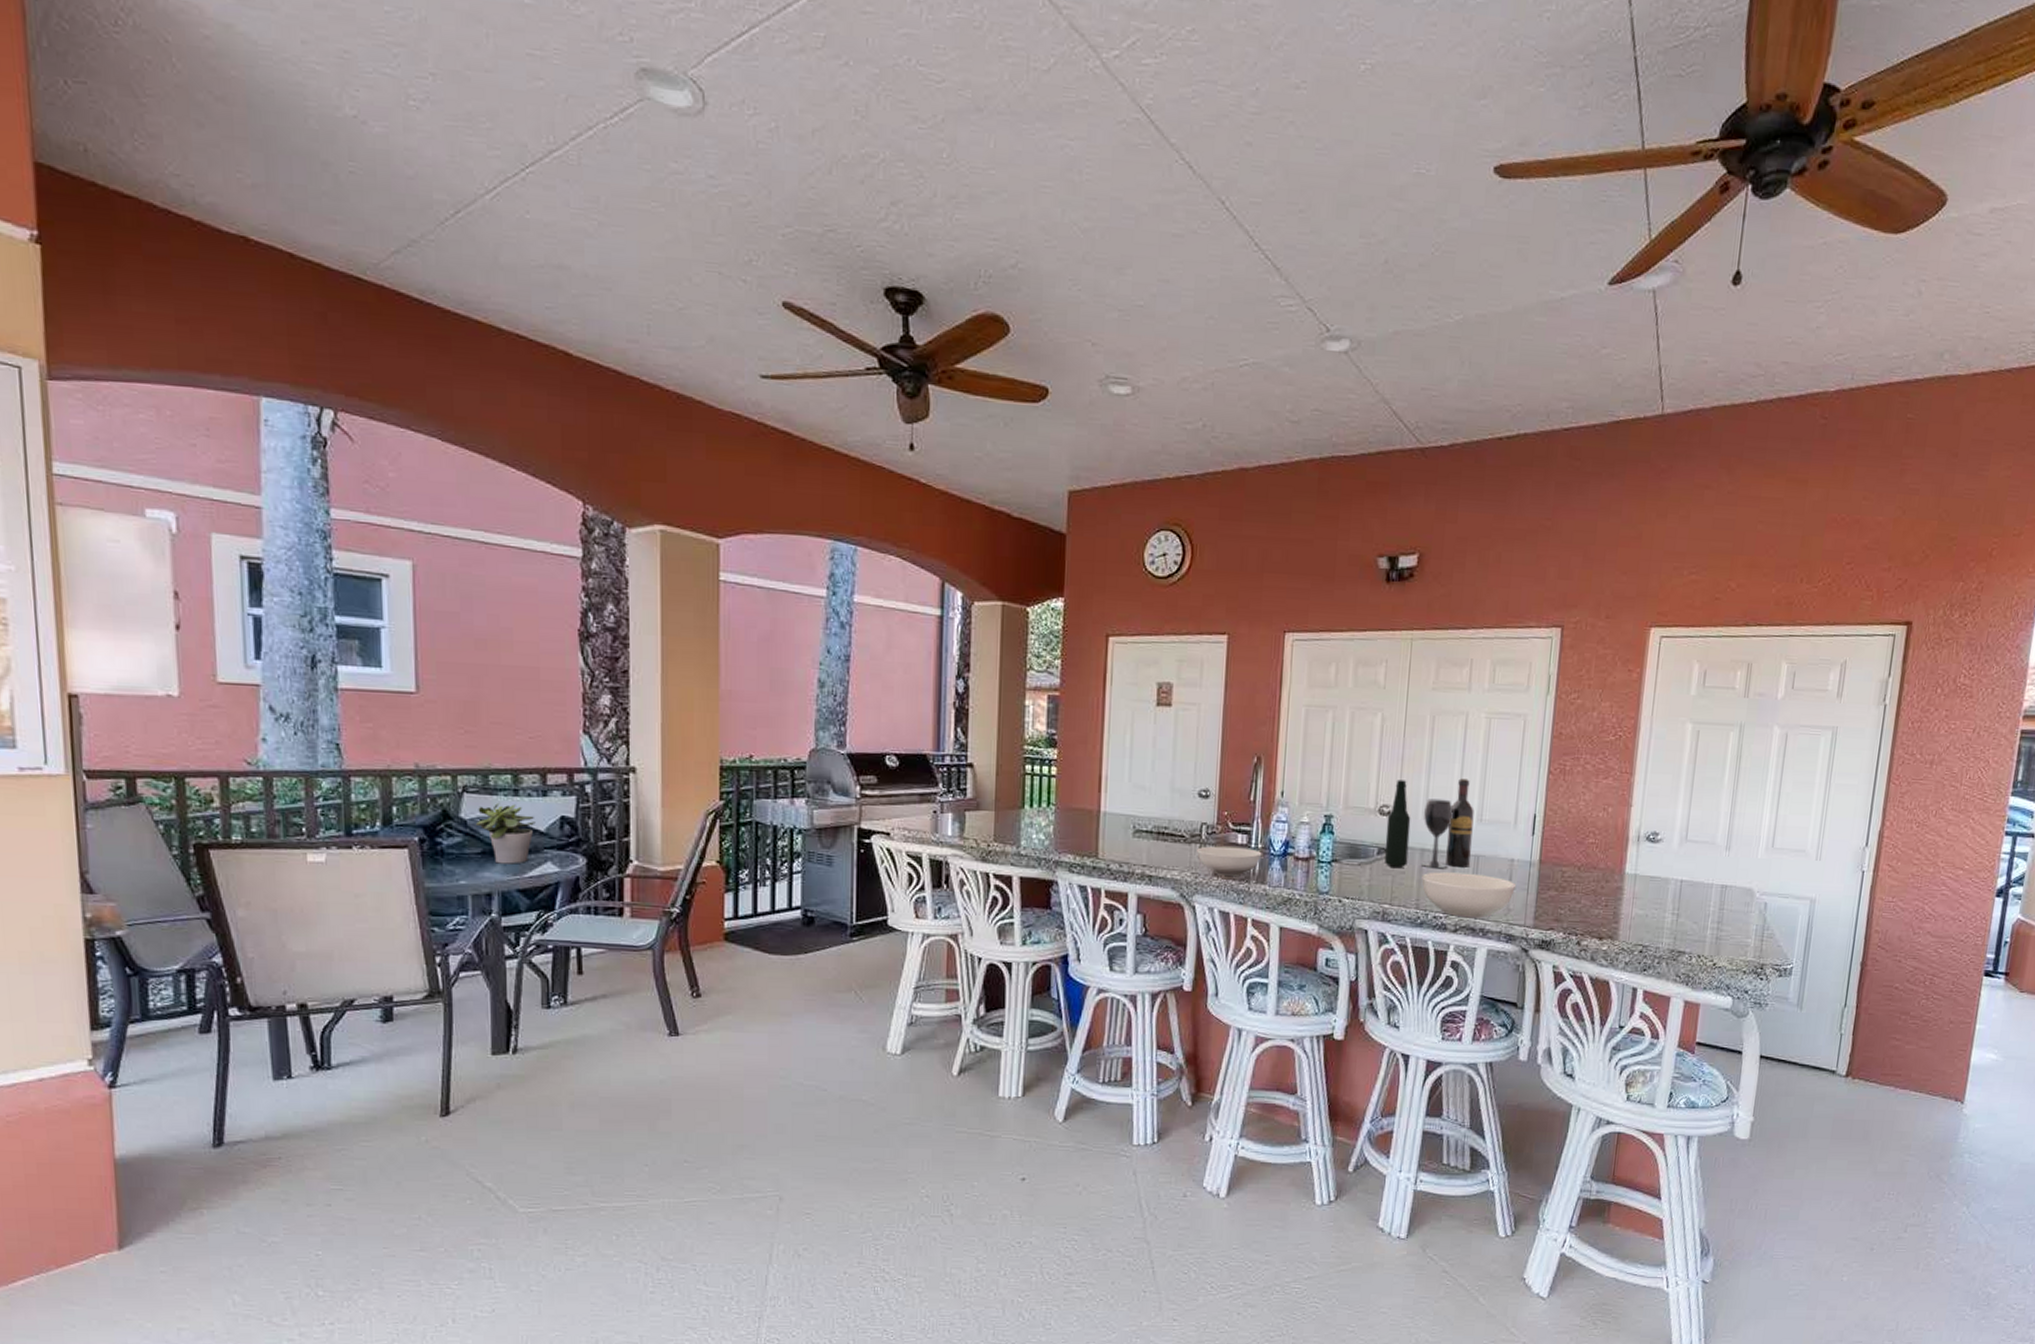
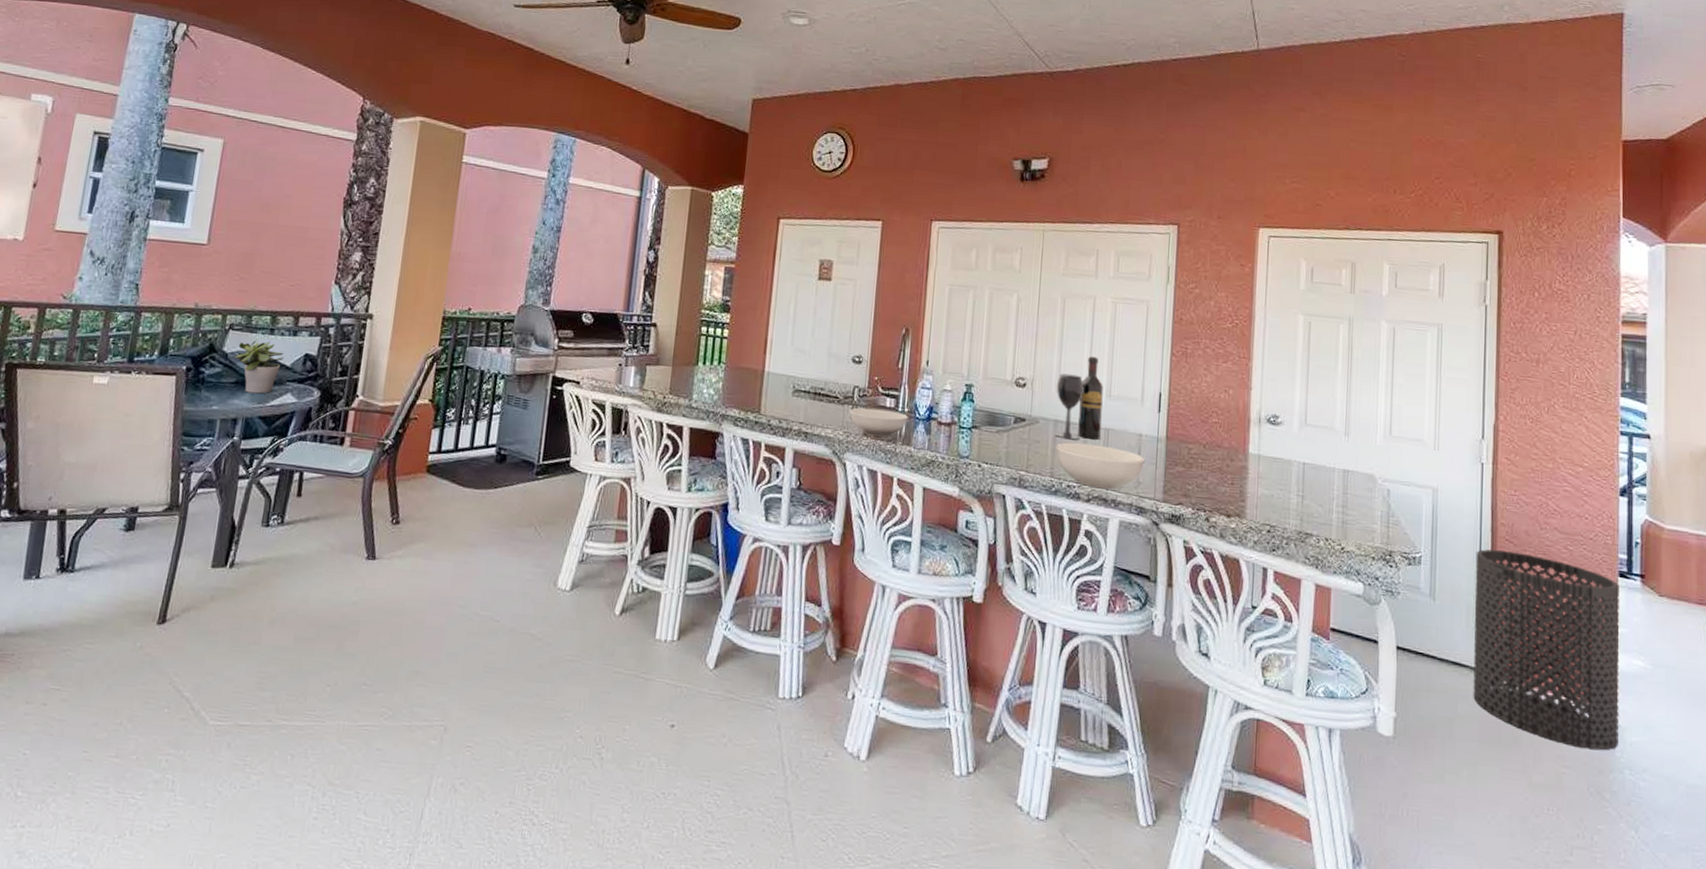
beer bottle: present [1384,780,1411,867] -> none [1020,355,1045,437]
trash can: none [1829,957,1983,1138] -> present [1473,549,1620,751]

